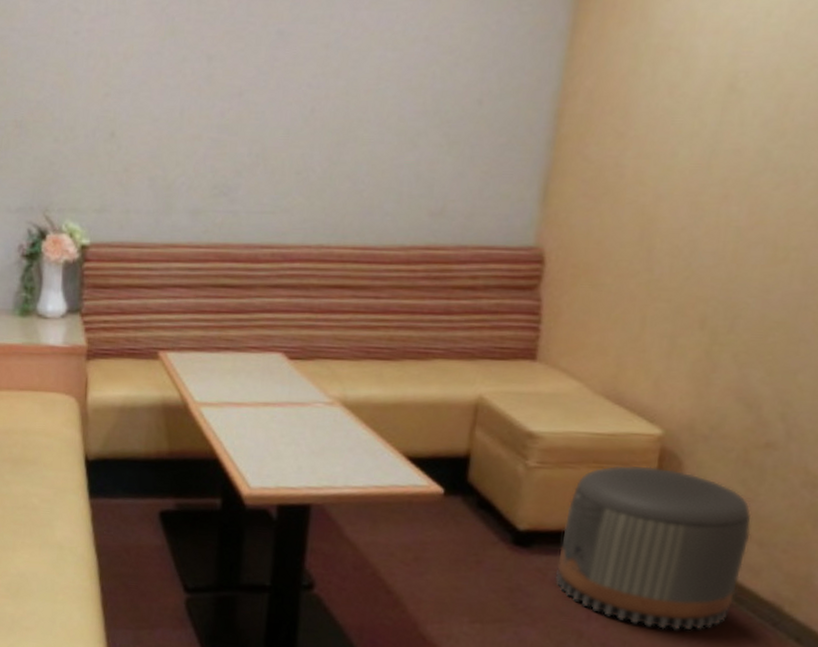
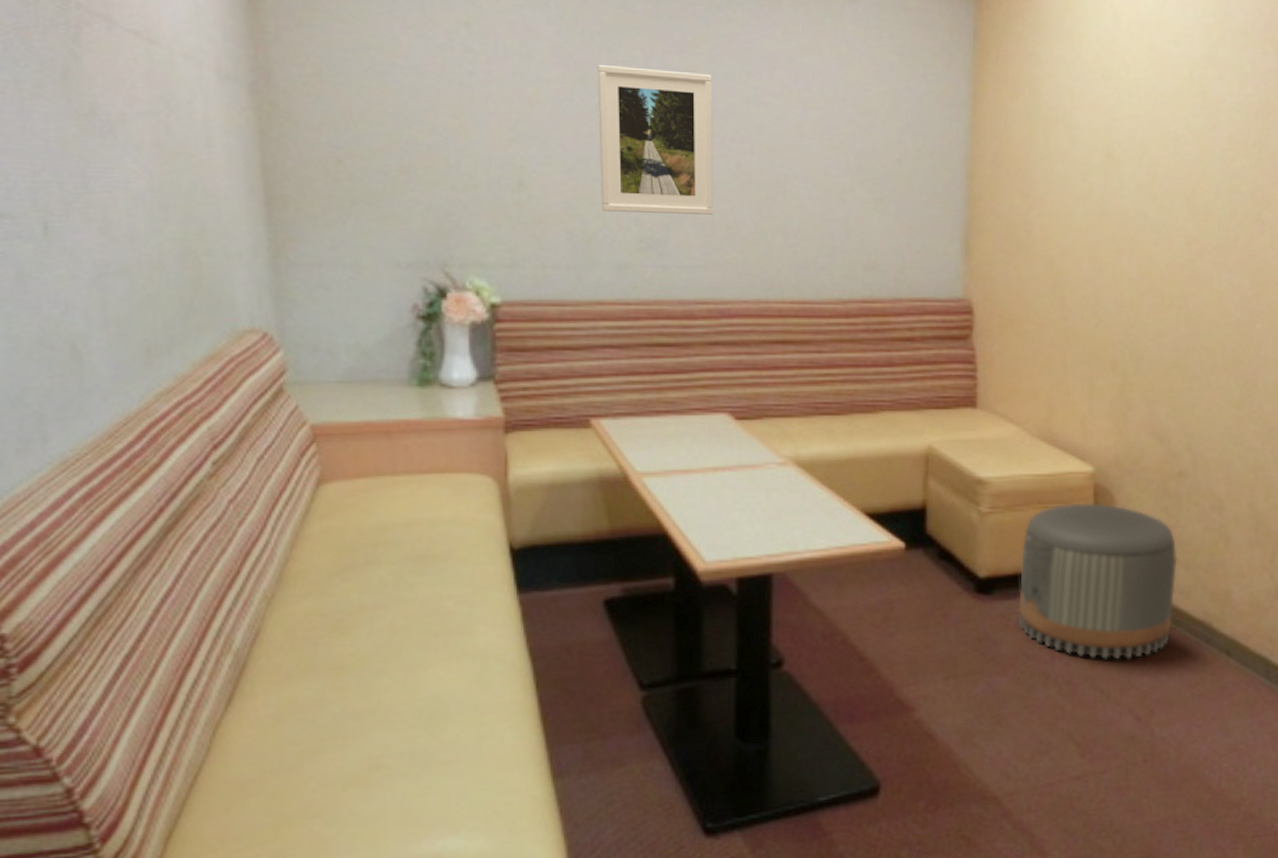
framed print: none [181,17,295,161] -> present [597,65,714,215]

